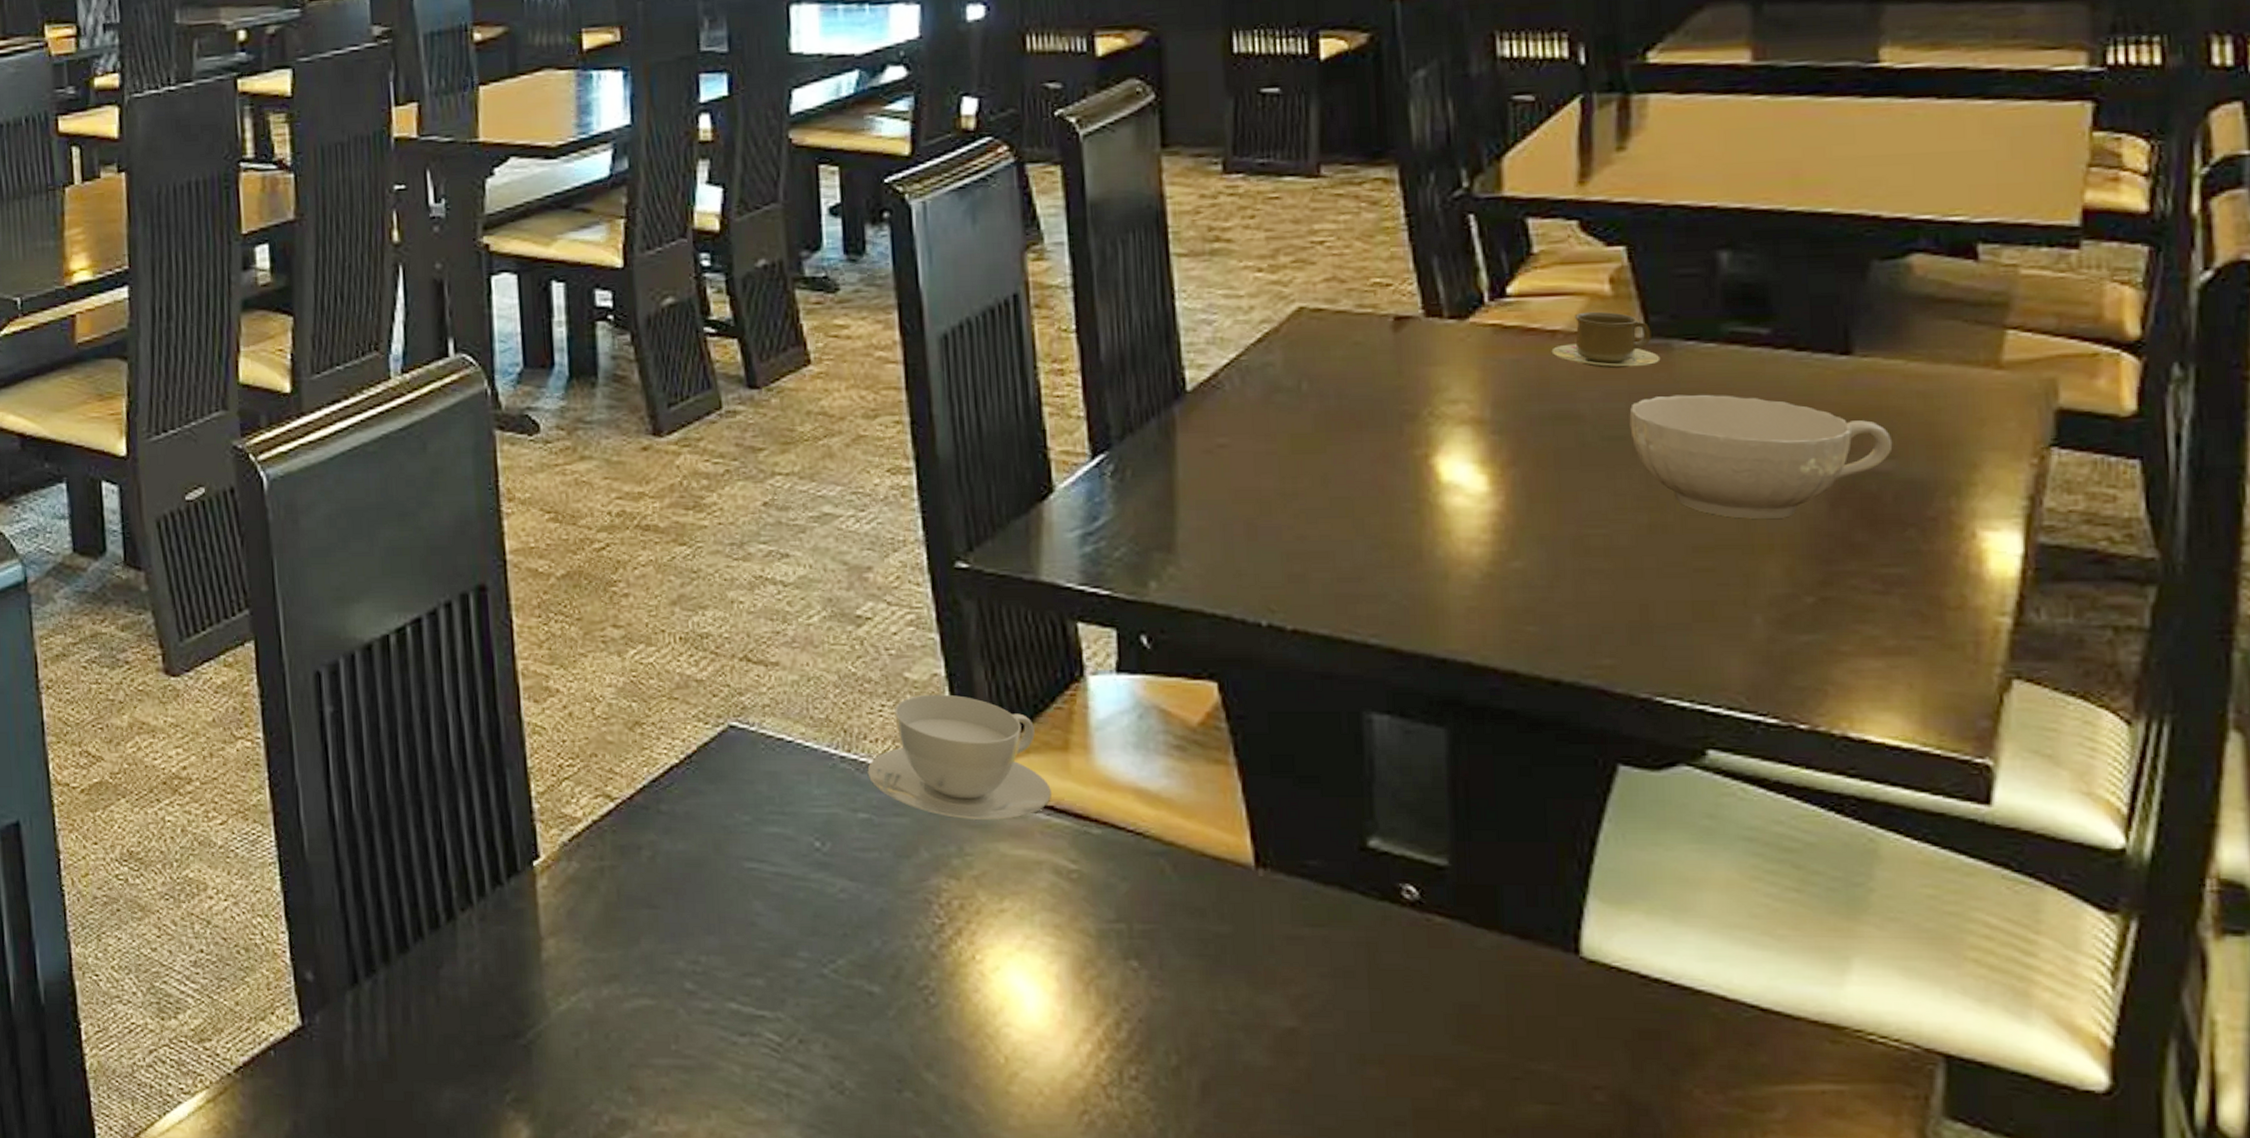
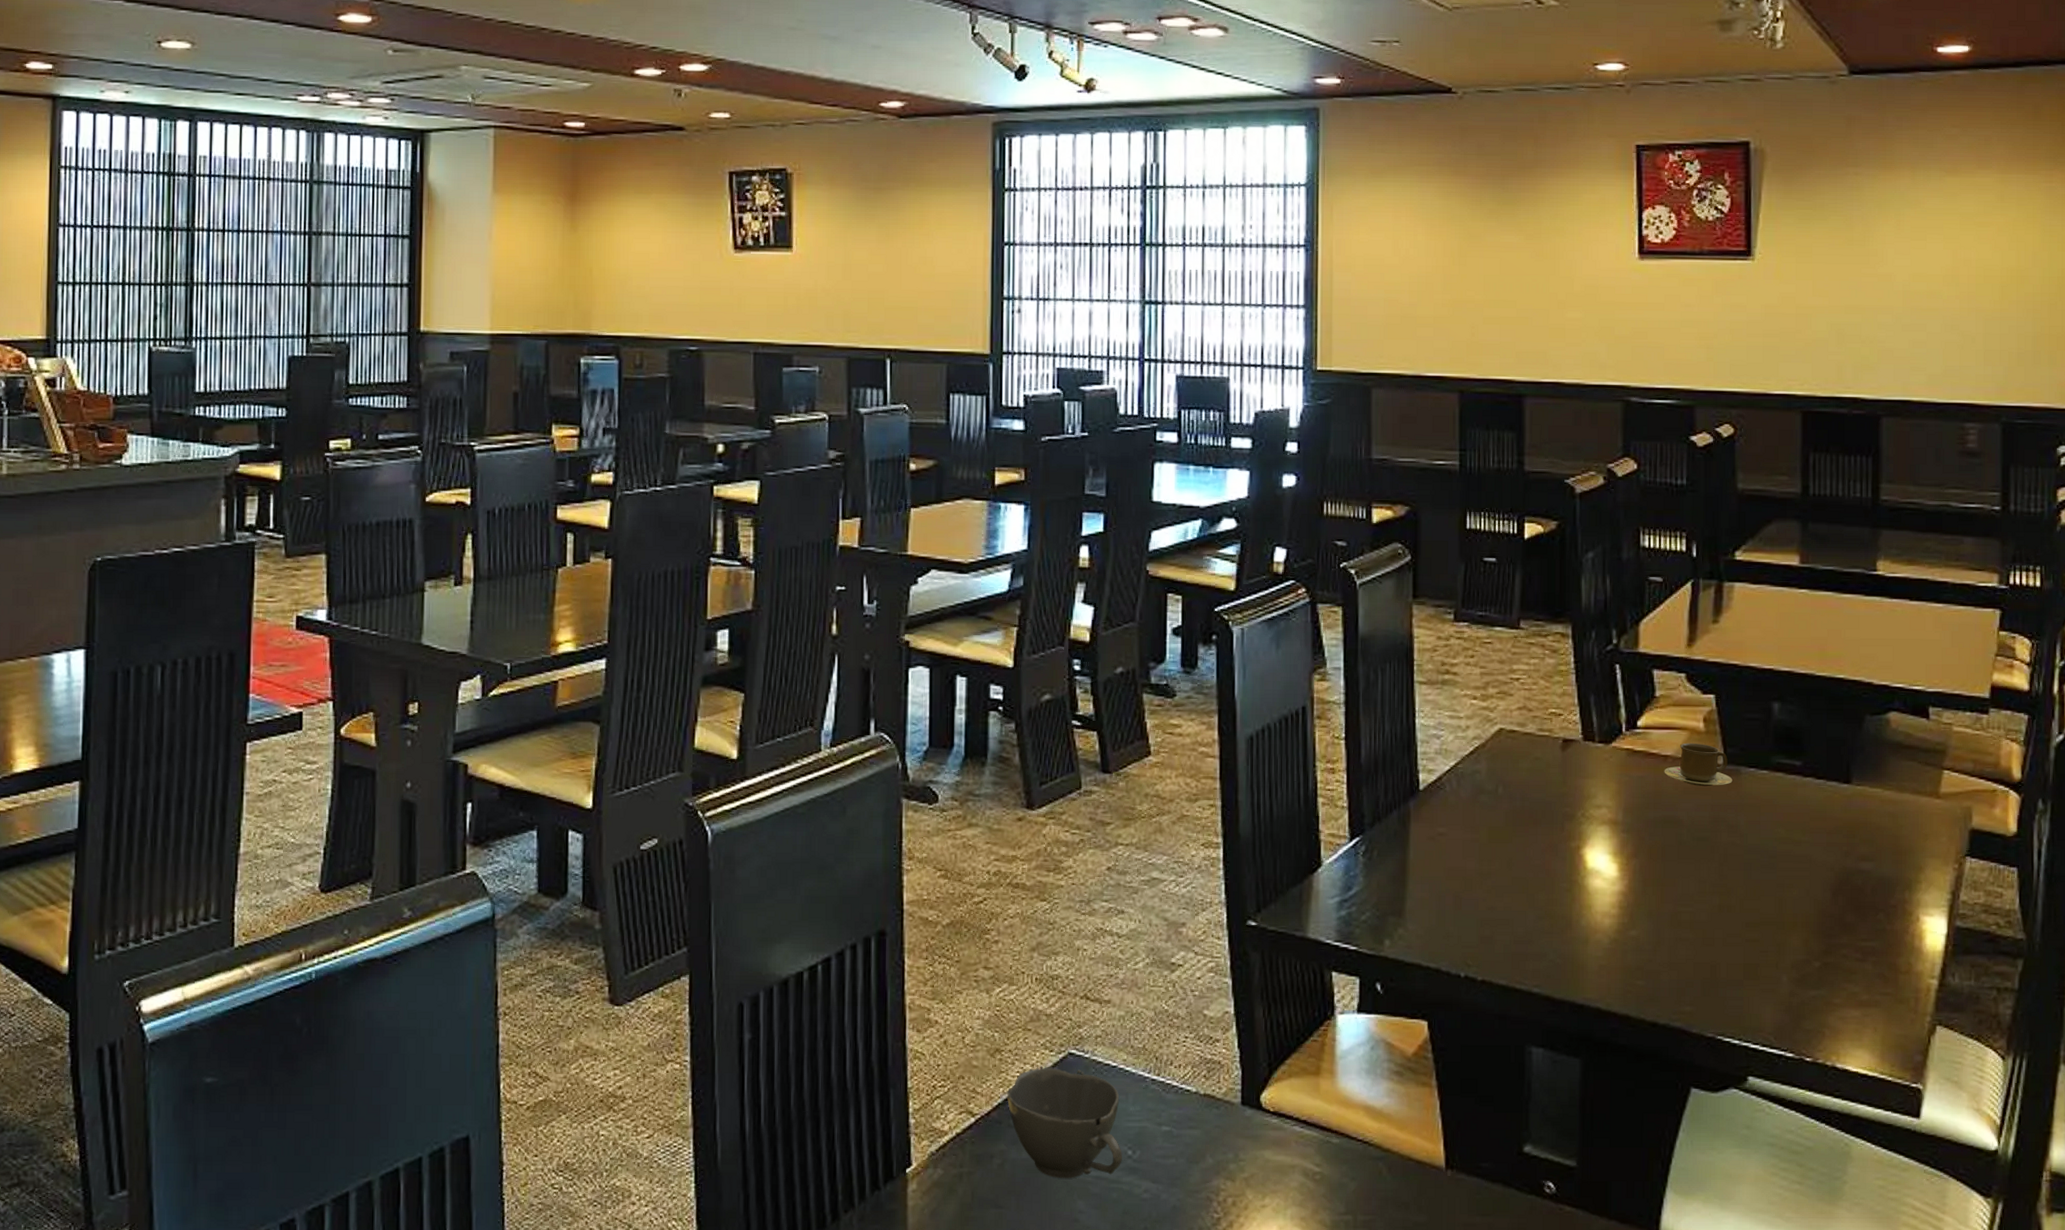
teacup: none [652,740,808,875] -> present [1006,1065,1122,1179]
teacup: present [867,694,1053,820] -> none [1171,1028,1306,1131]
teacup: present [1629,394,1893,520] -> none [1711,808,1872,904]

